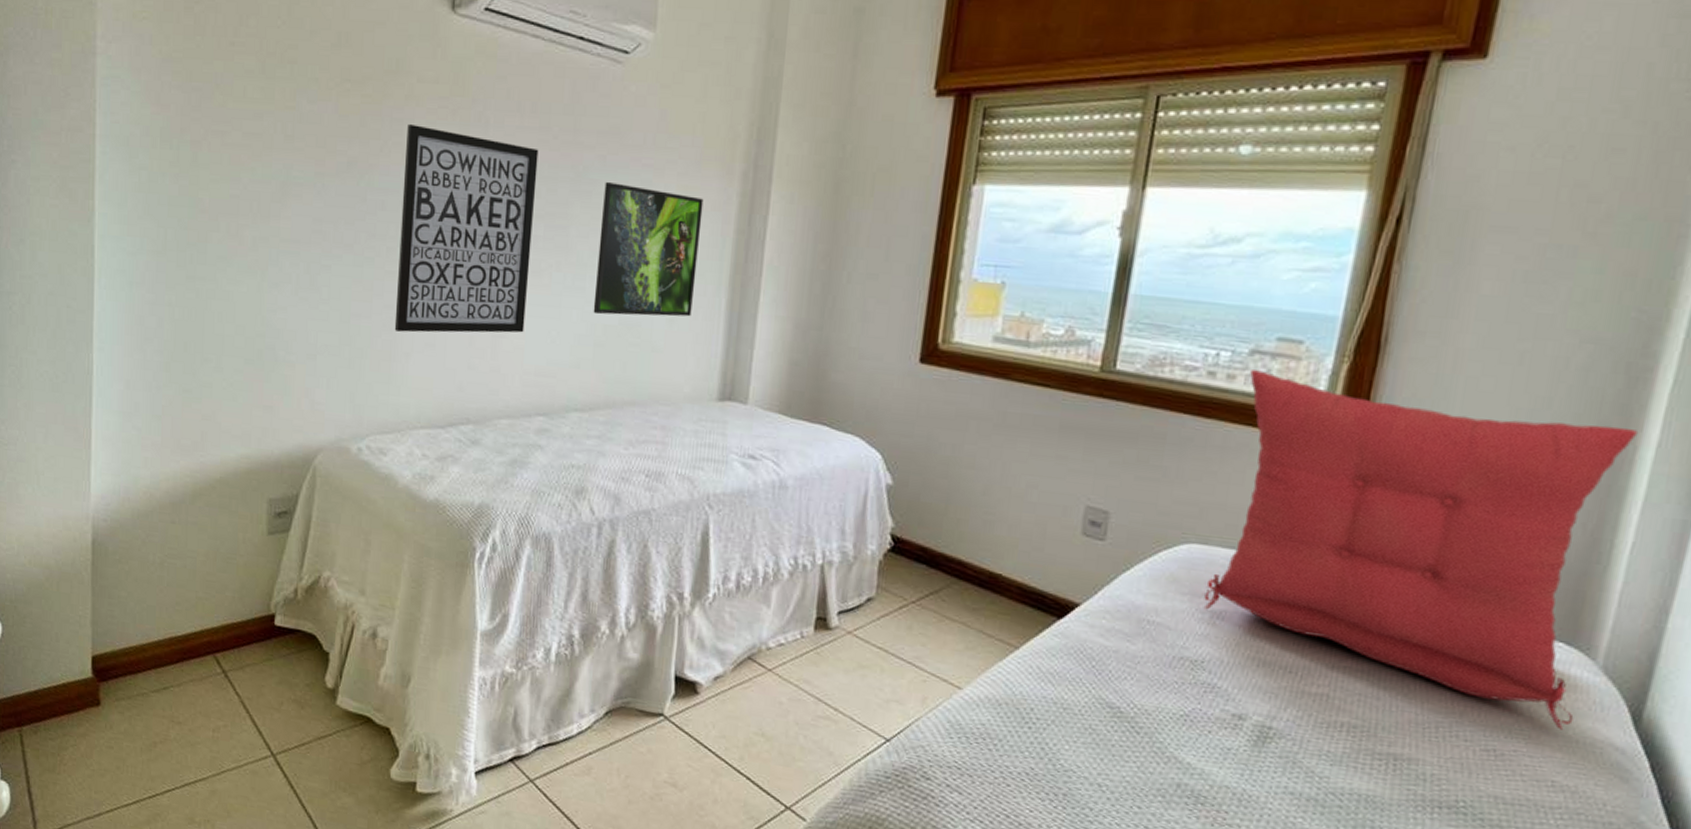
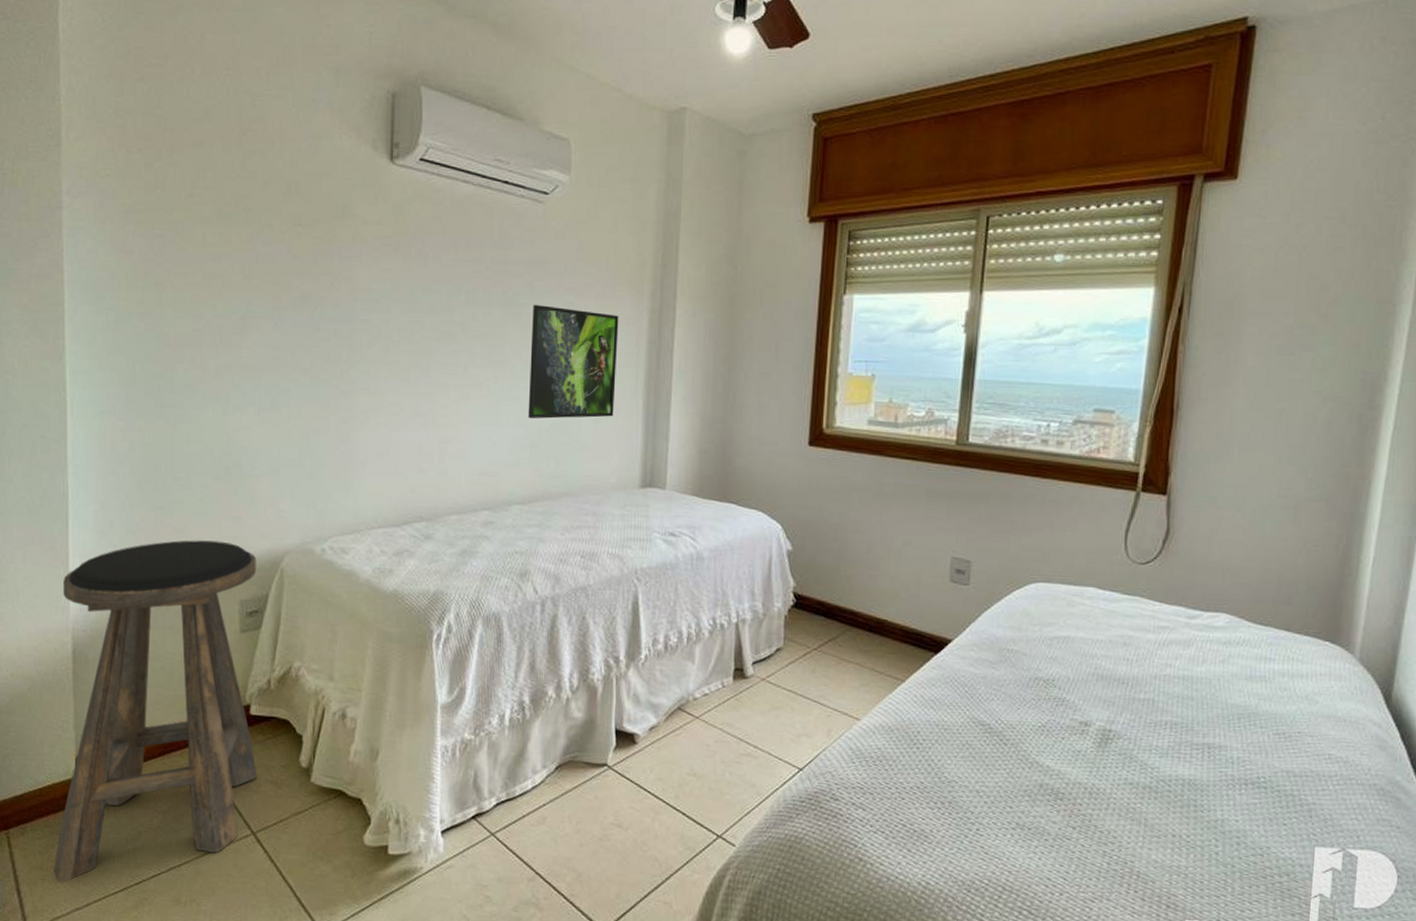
stool: none [65,428,288,789] -> present [53,540,257,884]
wall art: present [394,124,539,333] -> none [350,261,473,444]
seat cushion: present [1203,370,1639,730] -> none [1051,436,1371,712]

